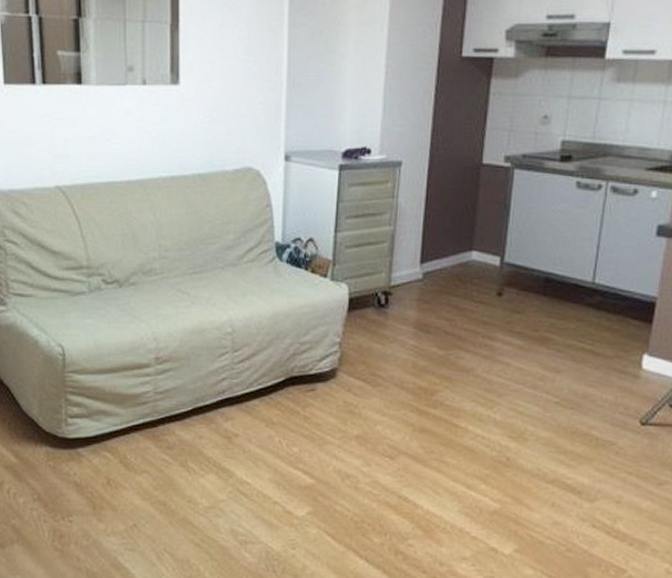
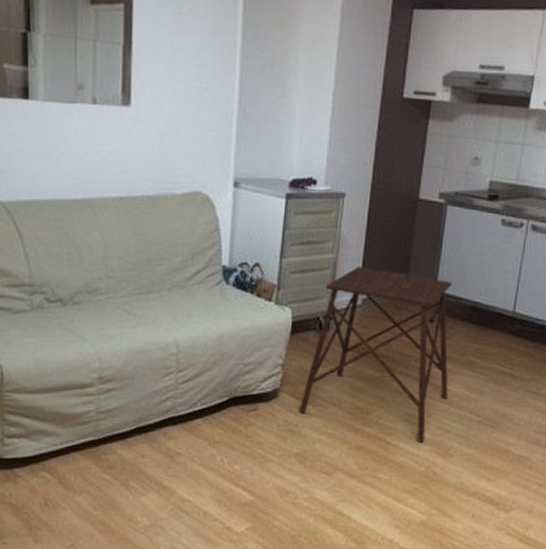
side table: none [359,239,522,425] -> present [299,267,452,443]

